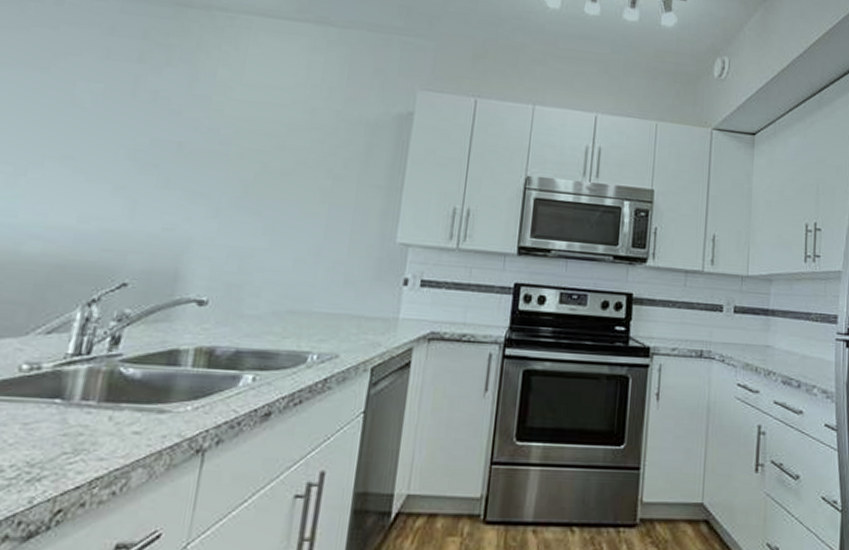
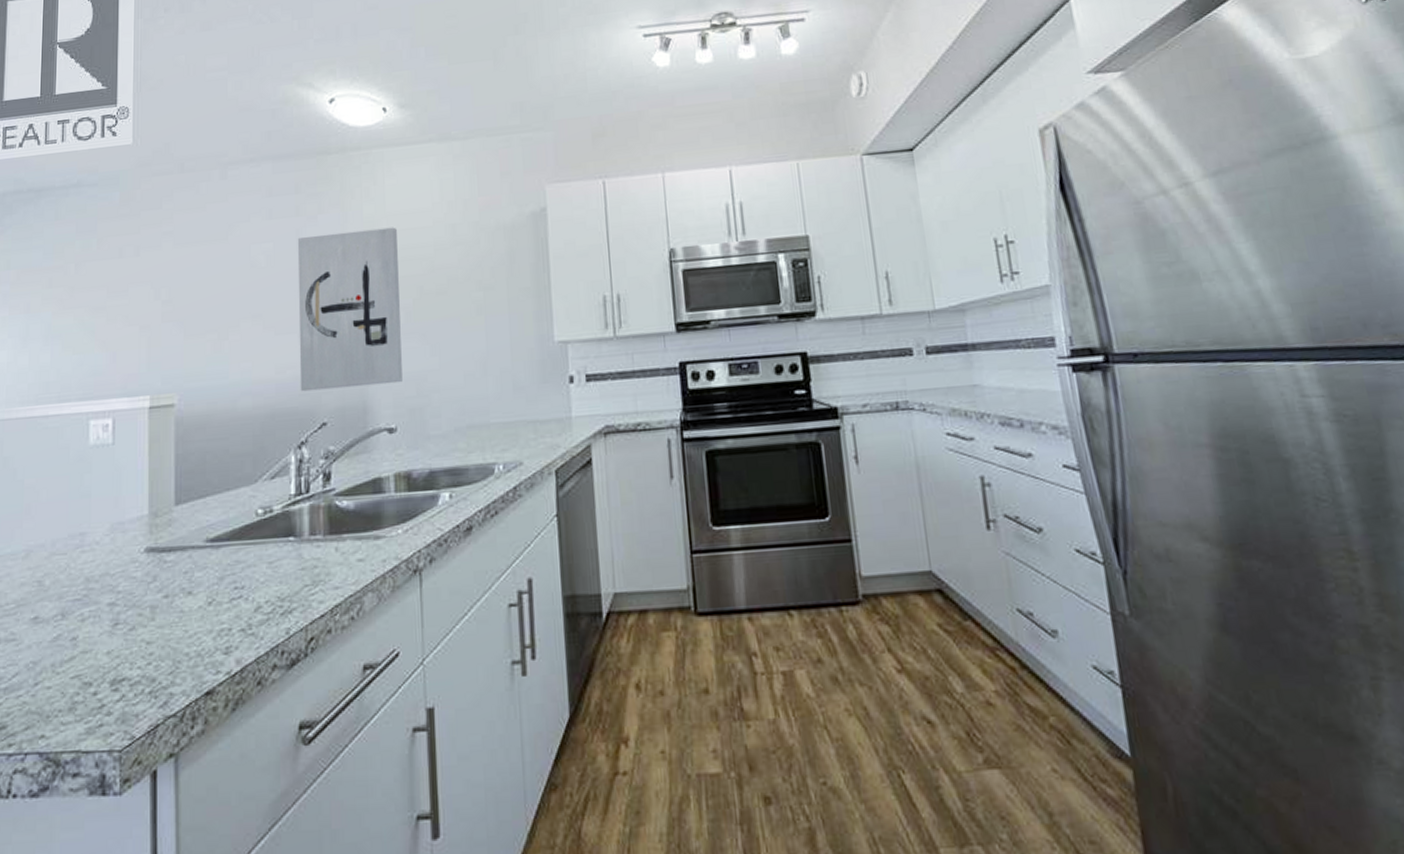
wall art: none [103,86,251,256] -> present [297,227,402,392]

